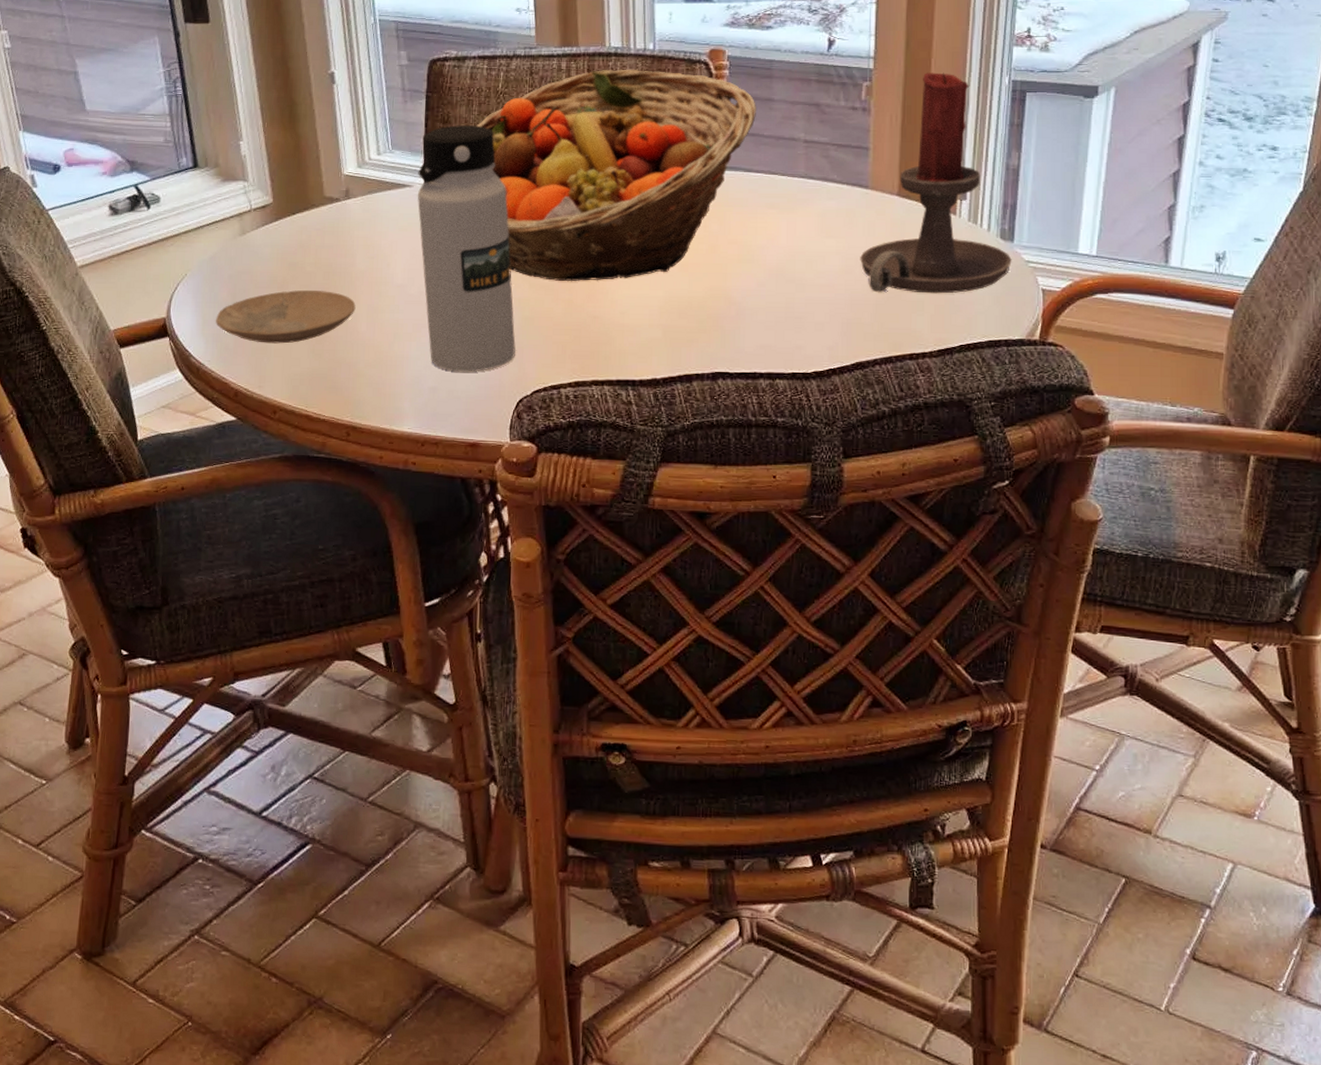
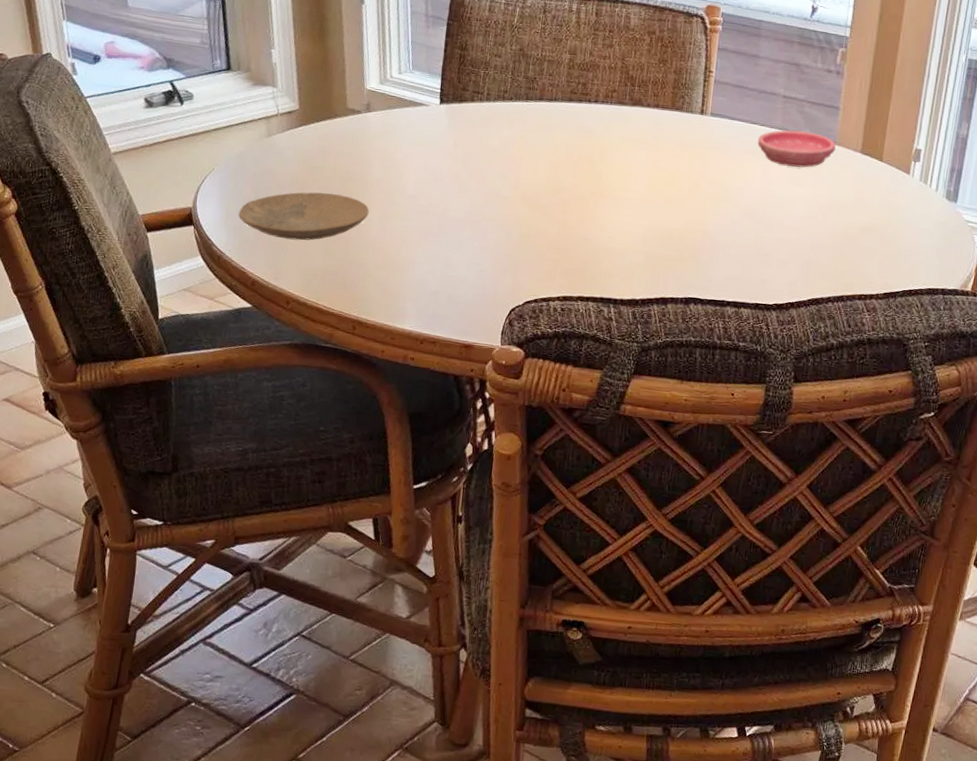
water bottle: present [417,125,516,372] -> none [432,53,515,280]
fruit basket: present [476,69,757,282] -> none [491,14,745,207]
saucer: none [780,177,868,218] -> present [758,130,836,168]
candle holder: present [860,73,1012,294] -> none [823,45,954,244]

